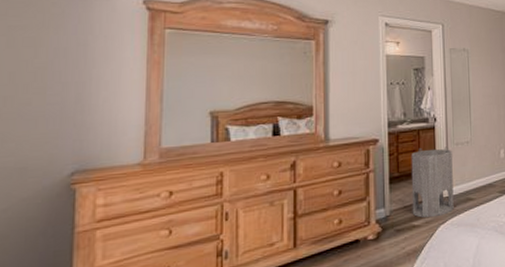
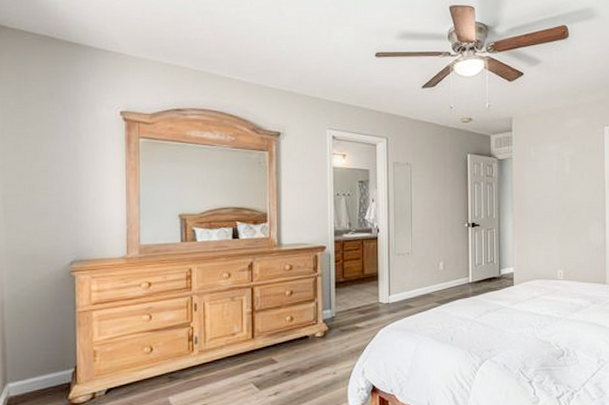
cylinder: present [411,146,454,218] -> none [355,256,394,321]

